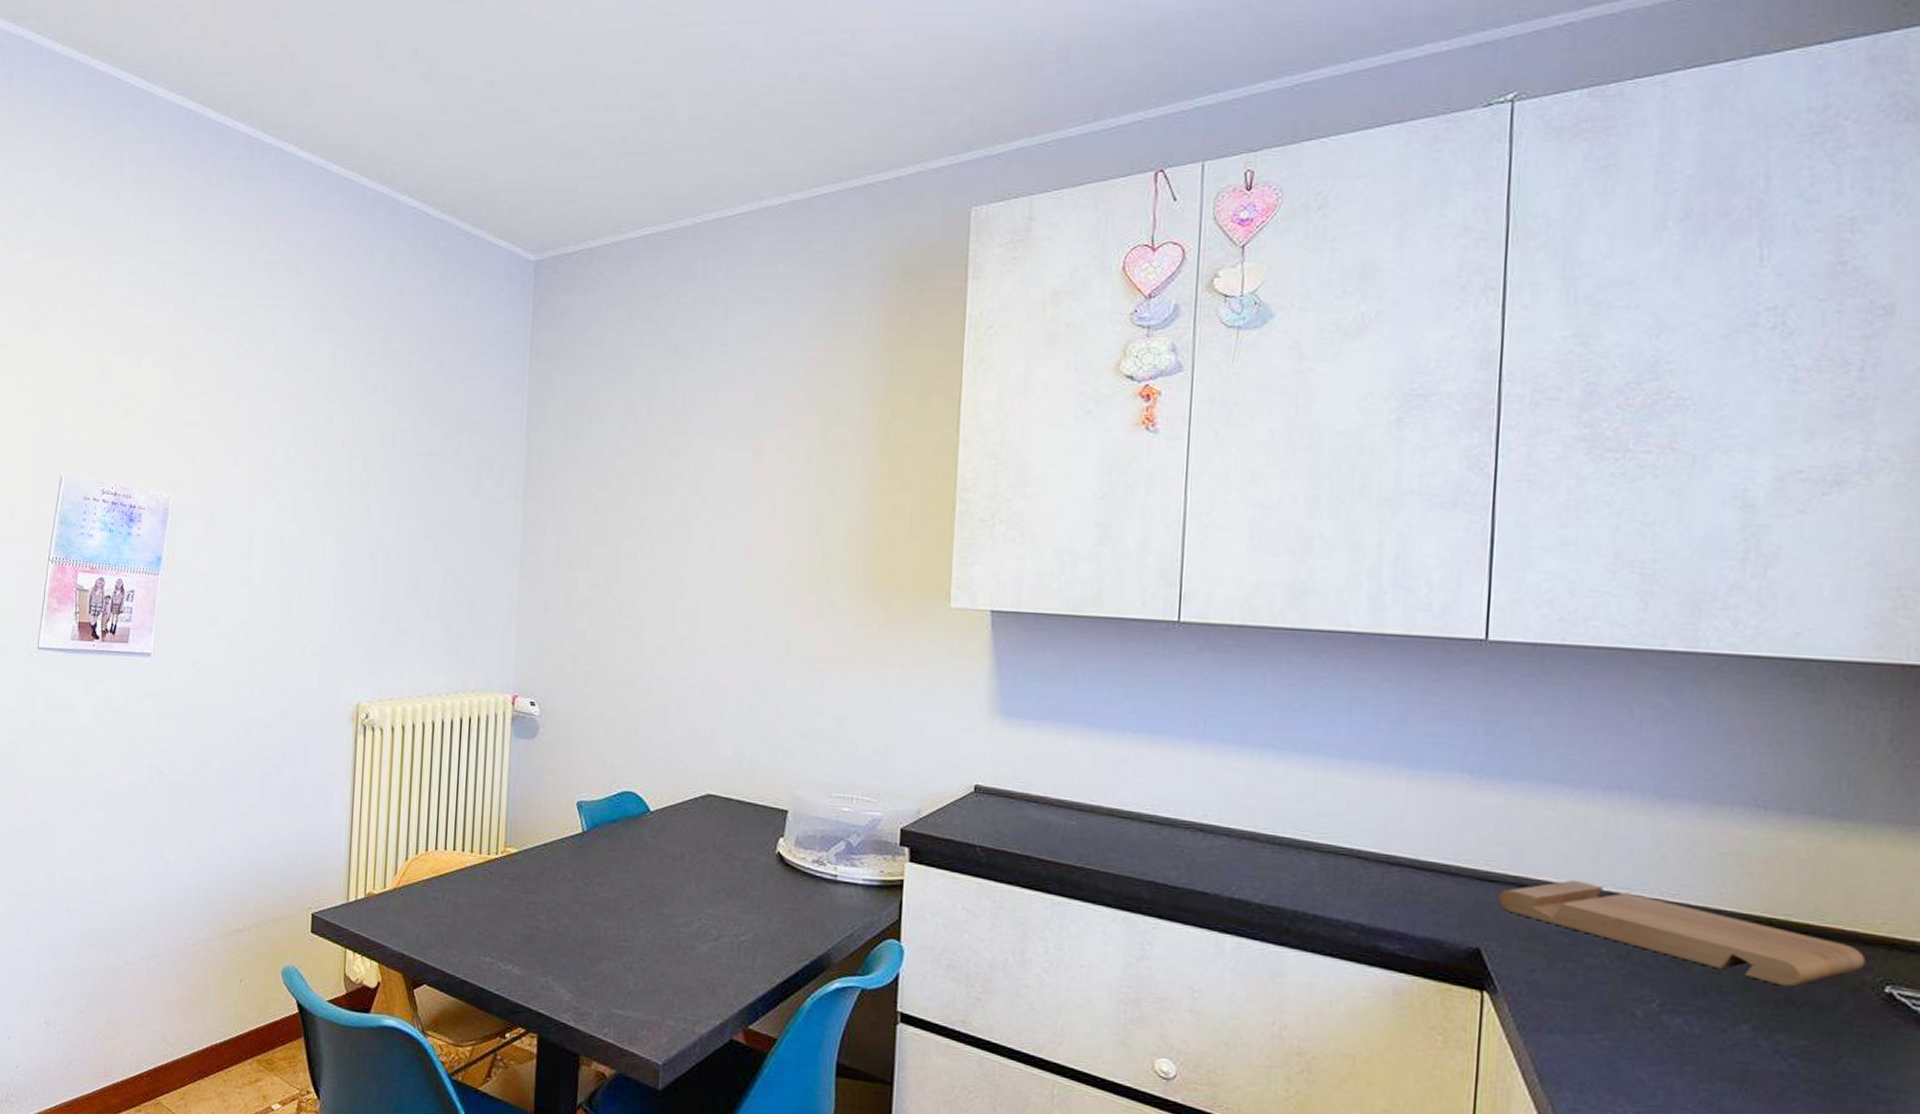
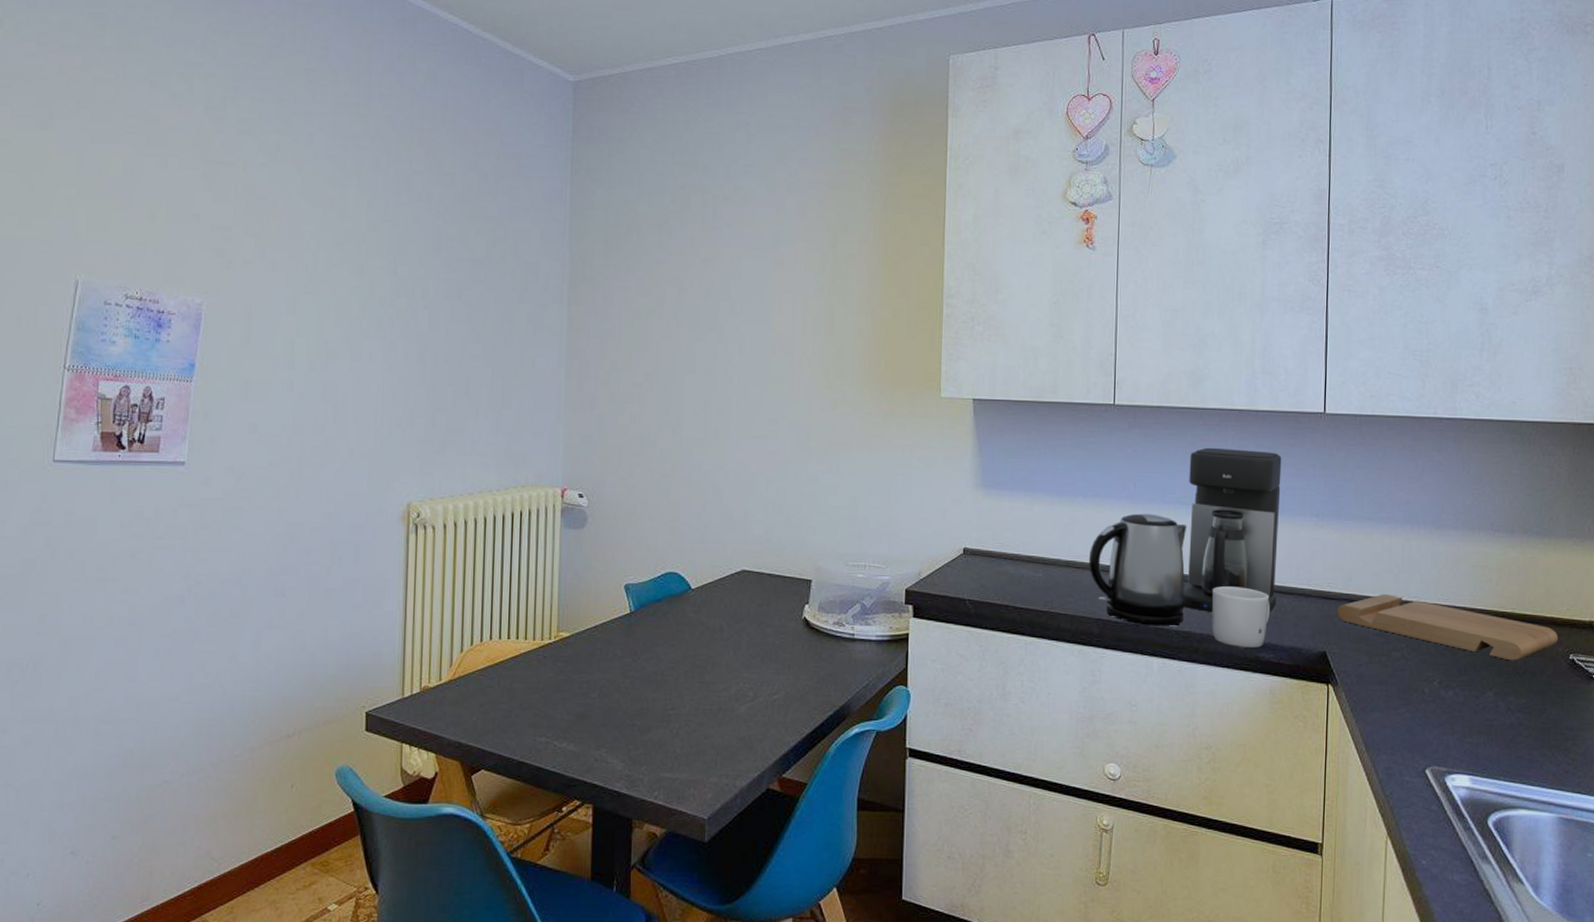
kettle: none [1138,756,1278,898] -> present [1088,513,1187,626]
coffee maker: none [1268,678,1420,893] -> present [1182,447,1282,613]
mug: none [1309,853,1397,935] -> present [1211,586,1271,648]

